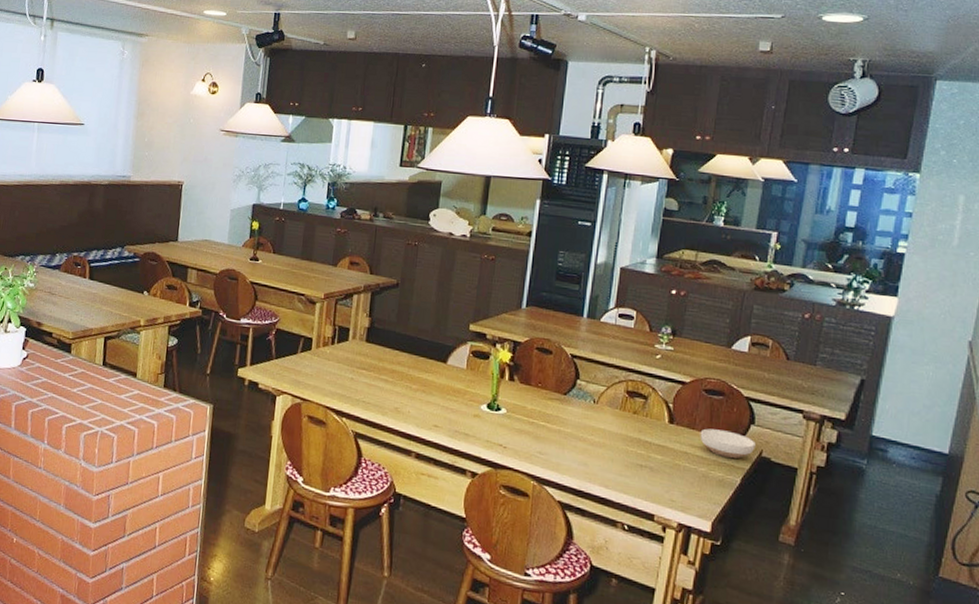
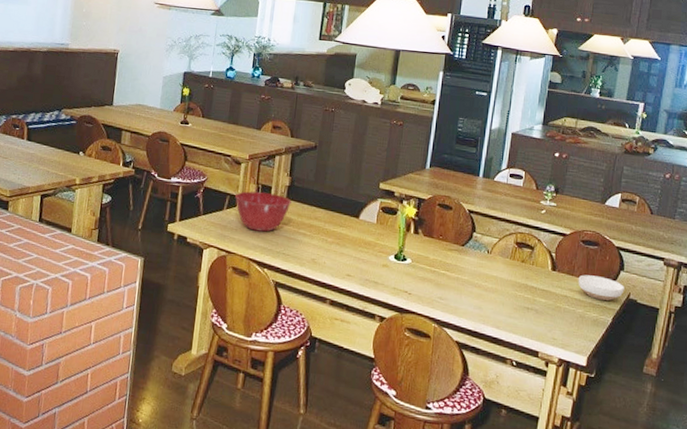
mixing bowl: none [310,333,372,378] -> present [235,191,292,232]

